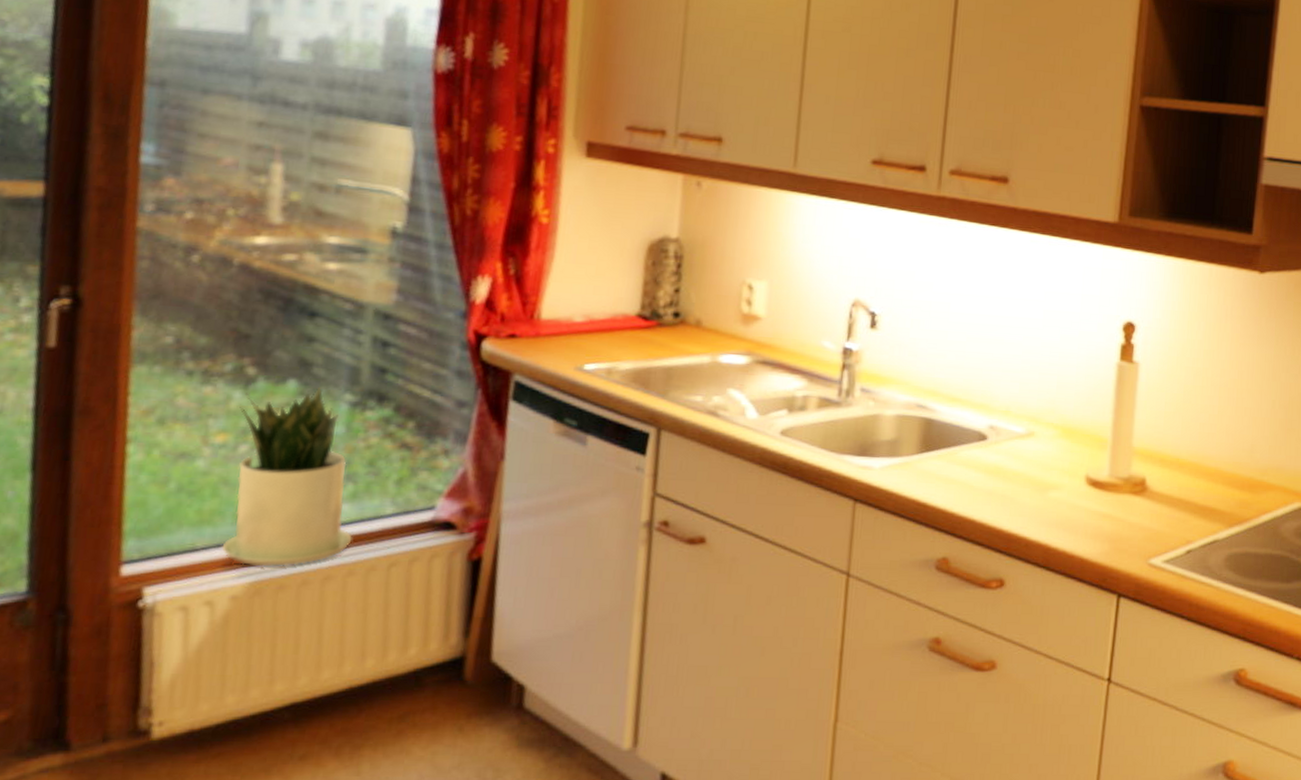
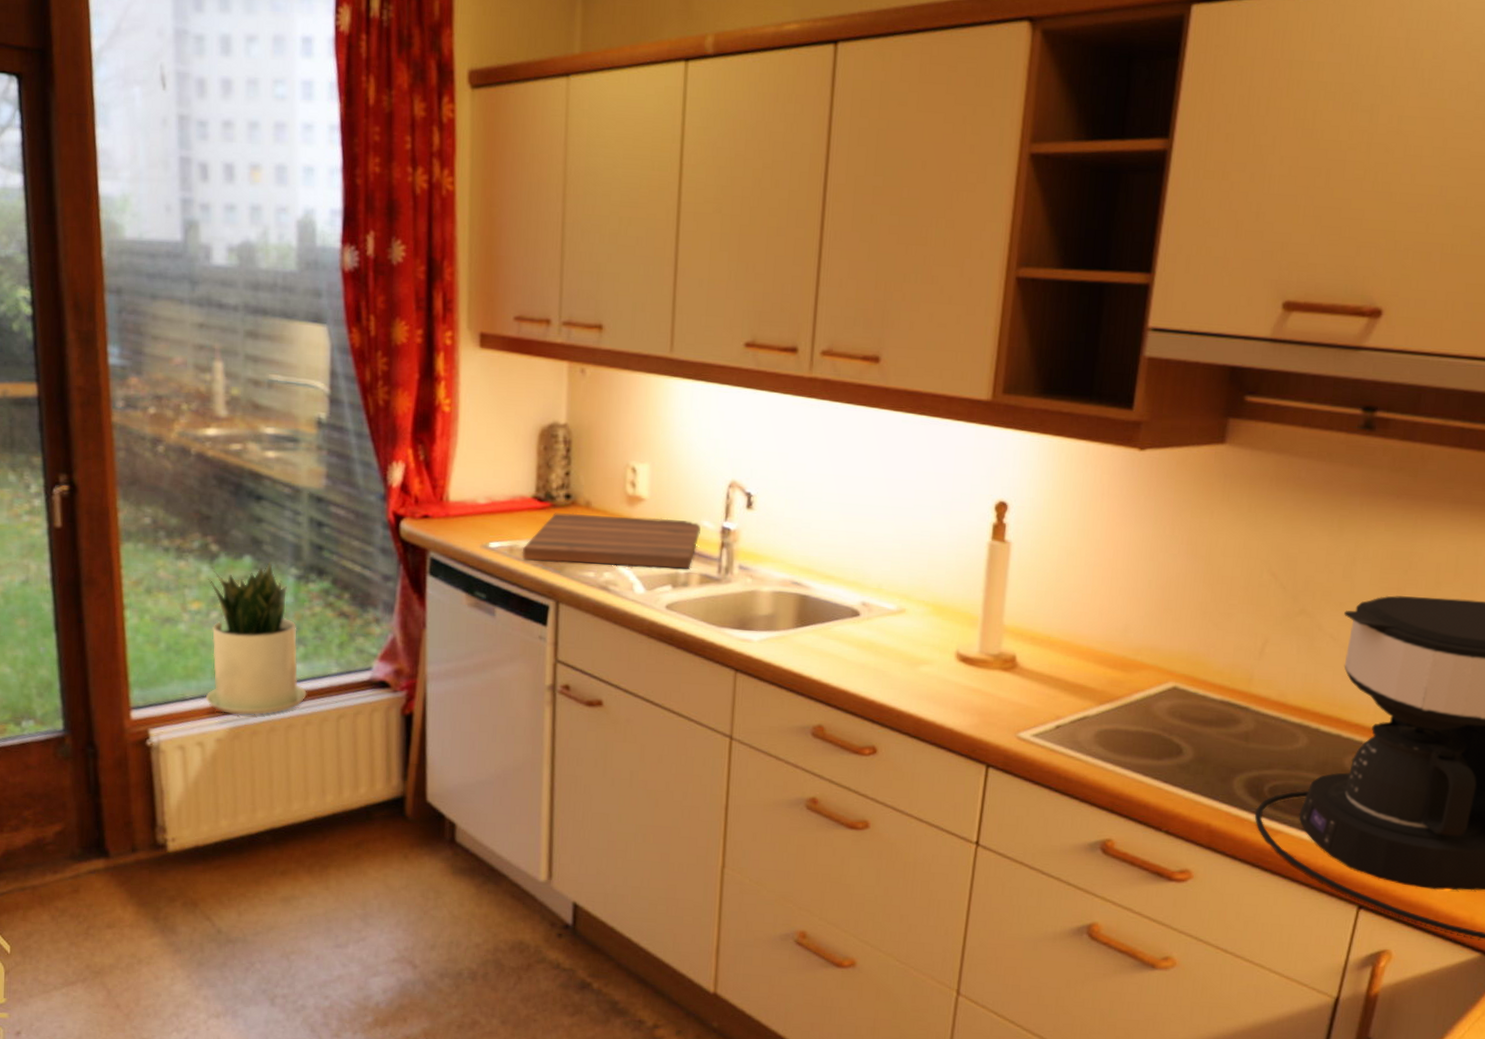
cutting board: none [621,332,821,392] -> present [522,513,701,569]

